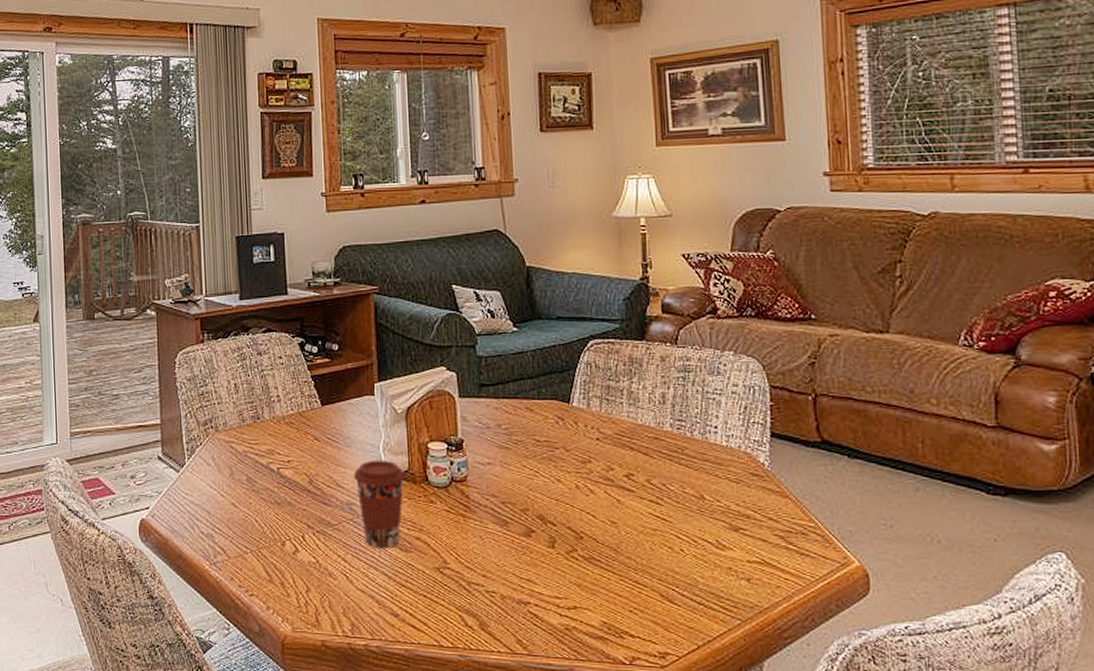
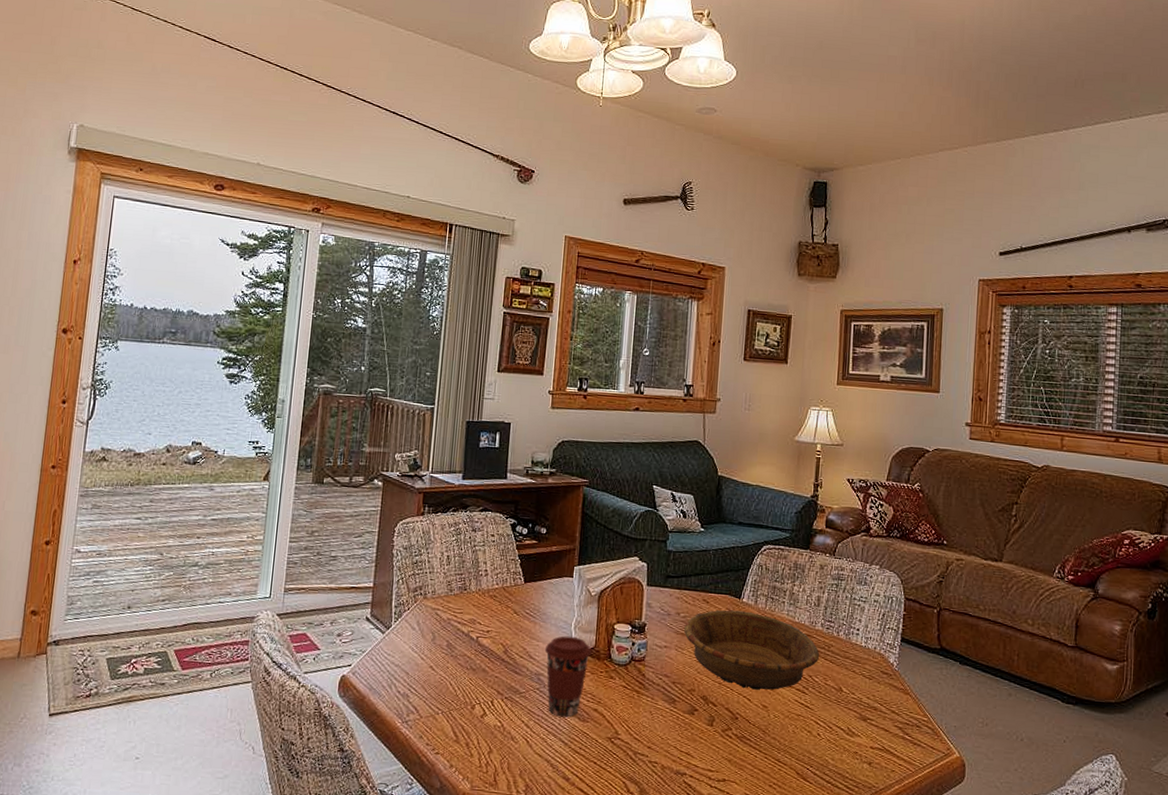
decorative bowl: none [507,417,672,504] -> present [683,610,819,690]

